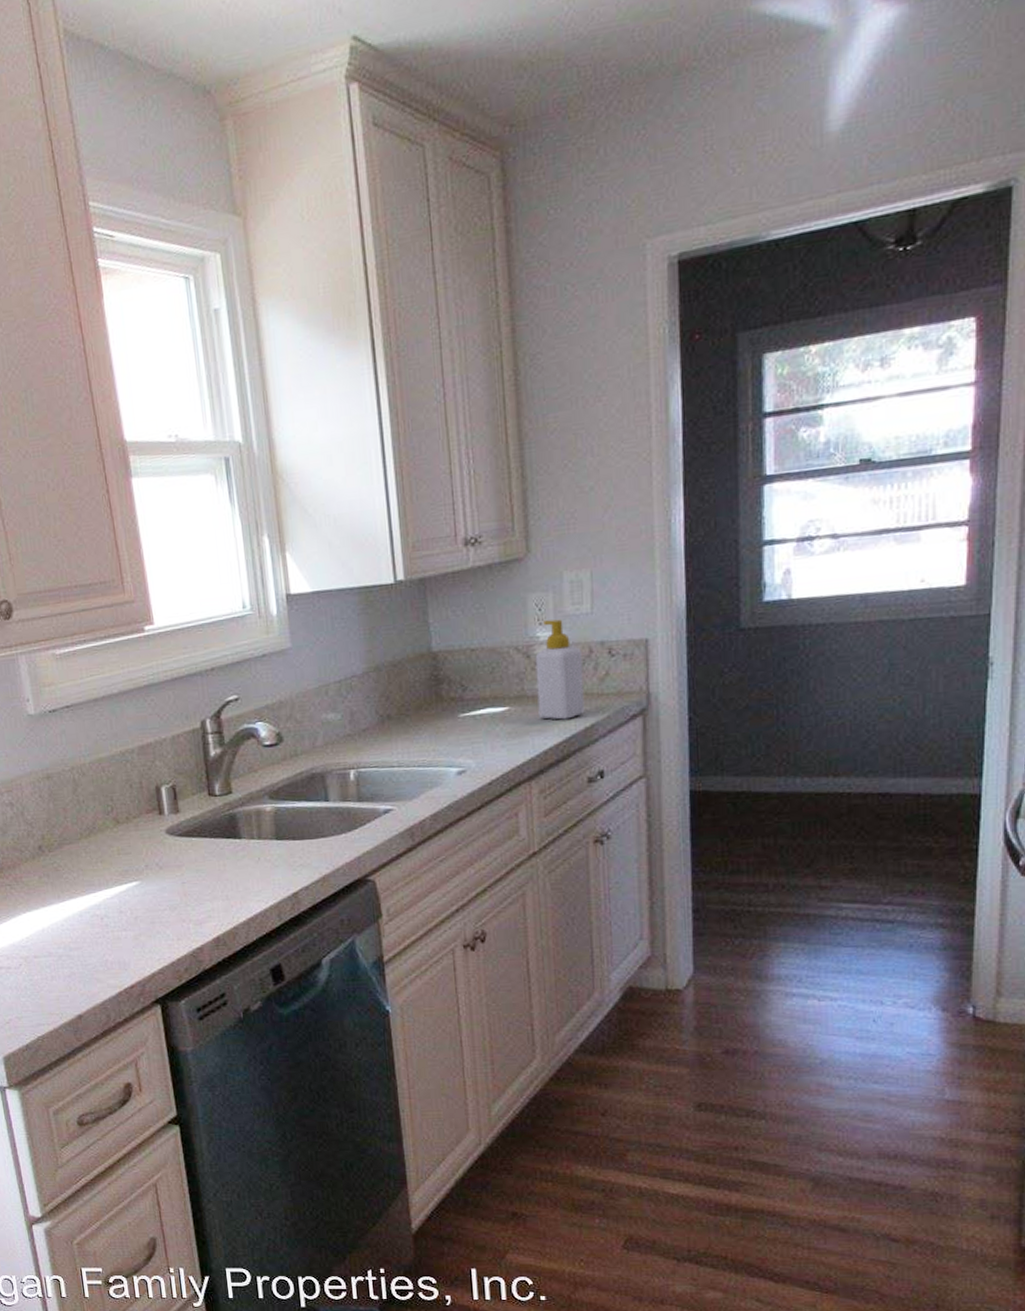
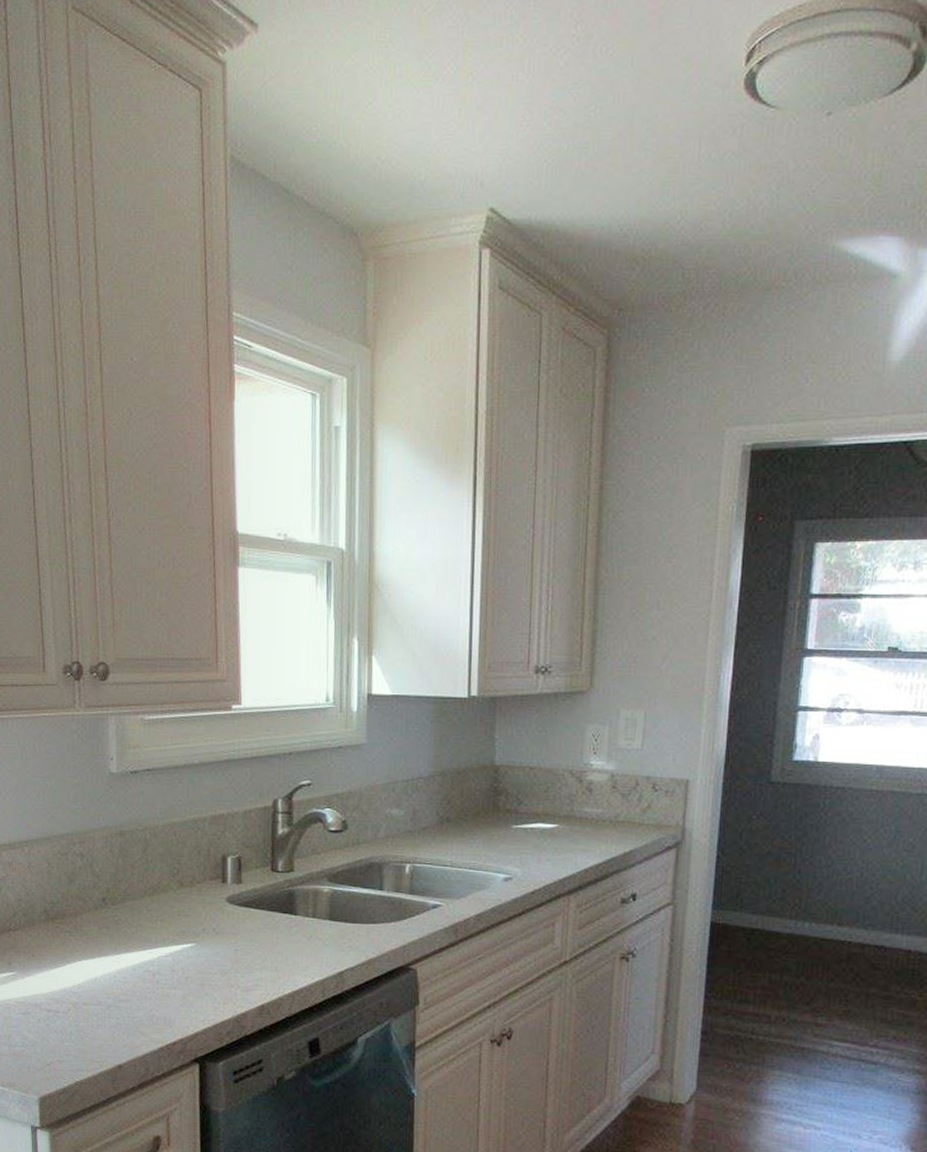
soap bottle: present [535,619,585,720] -> none [584,751,629,843]

